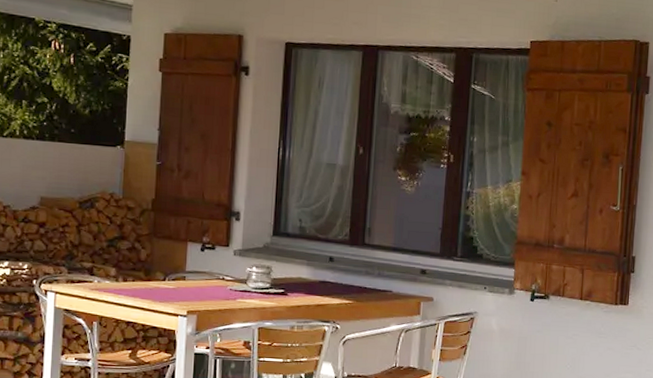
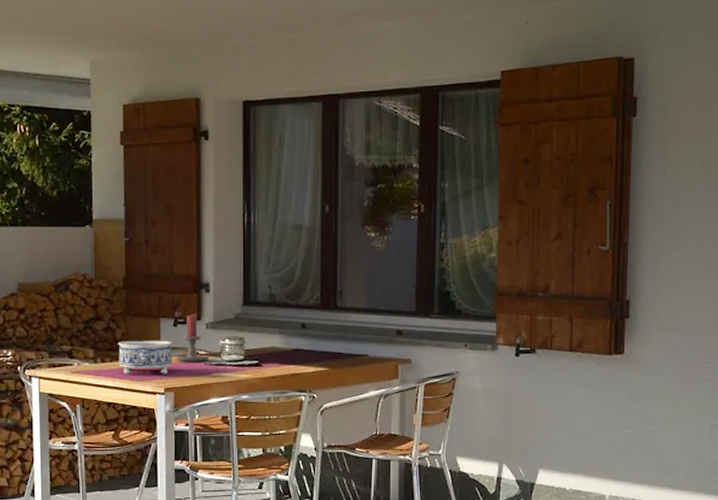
decorative bowl: none [141,262,199,297] -> present [118,340,173,374]
candle holder: none [200,240,235,287] -> present [175,314,209,362]

